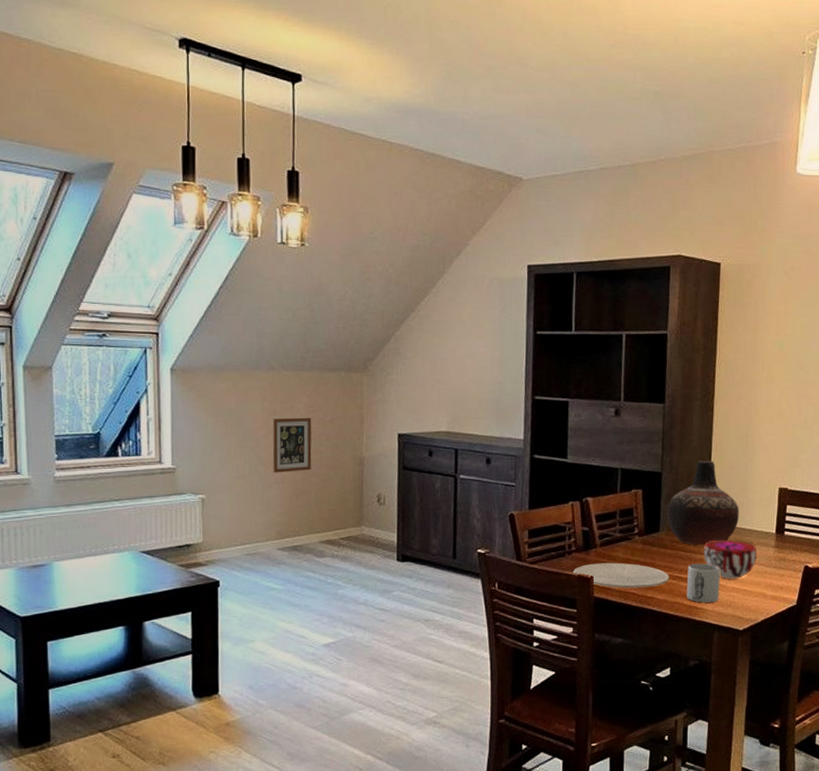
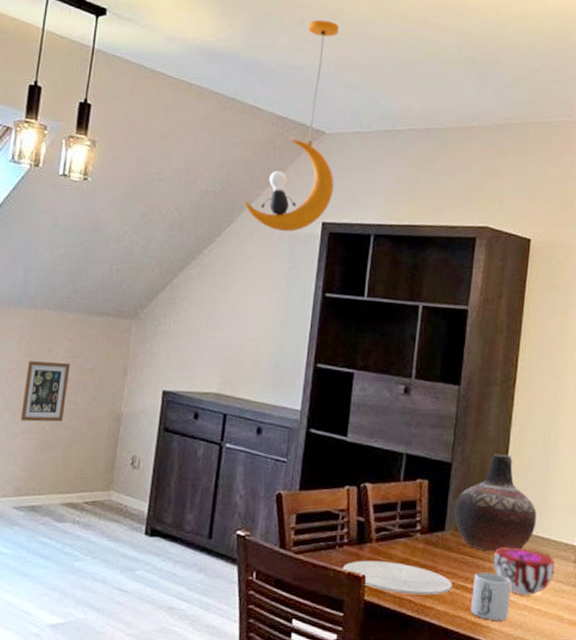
pendant lamp: none [453,67,535,277] -> present [244,19,339,232]

